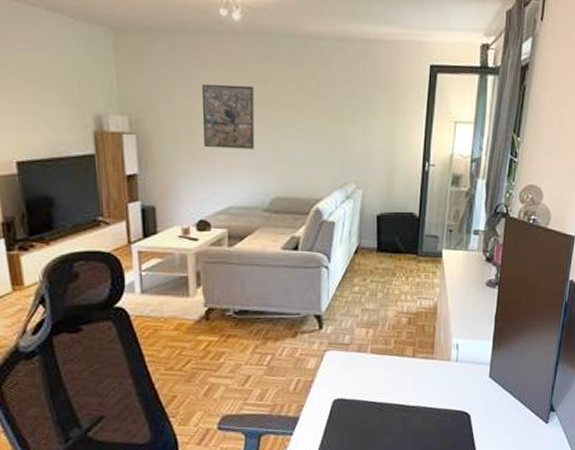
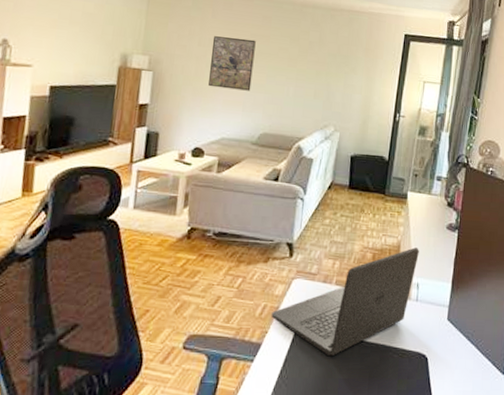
laptop: none [306,308,457,422] -> present [271,247,419,355]

